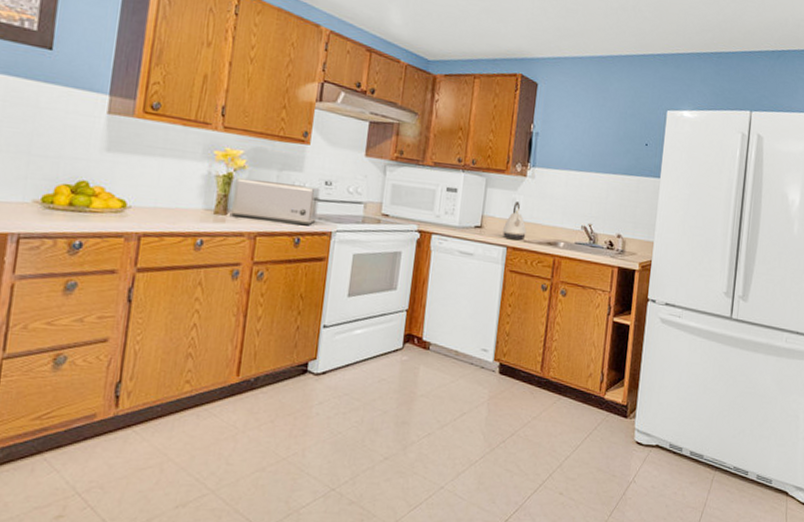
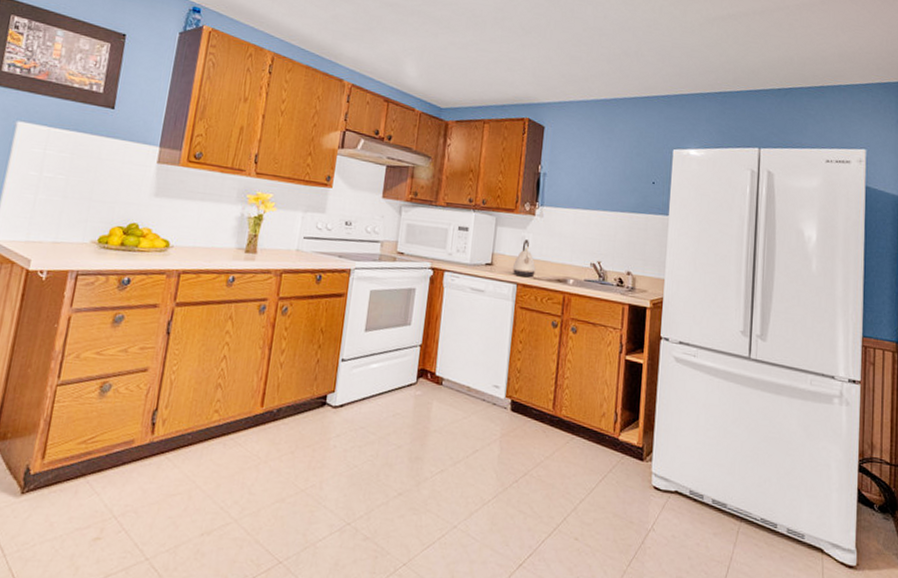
toaster: present [231,177,321,226] -> none [260,219,341,264]

